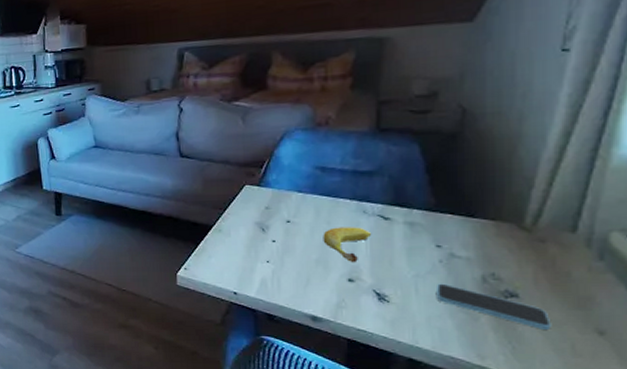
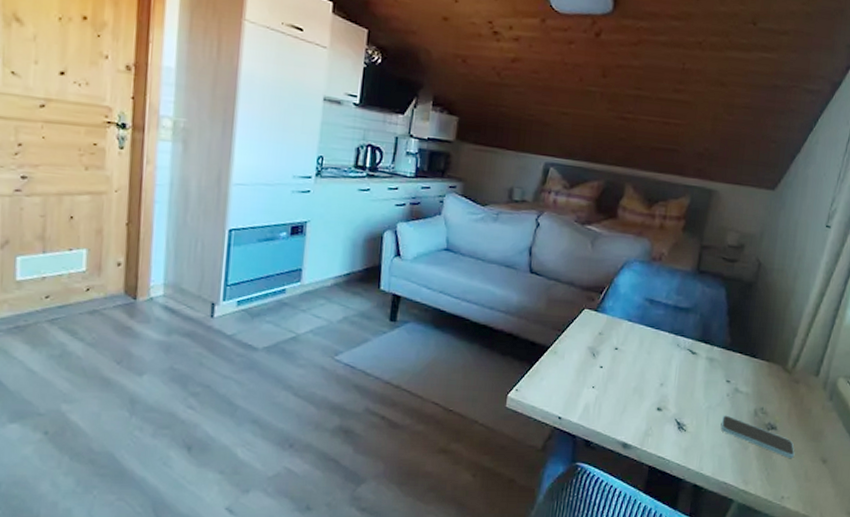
fruit: present [323,227,372,263] -> none [642,357,681,393]

